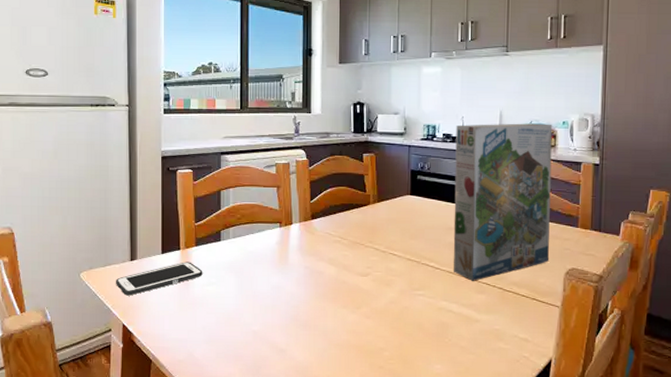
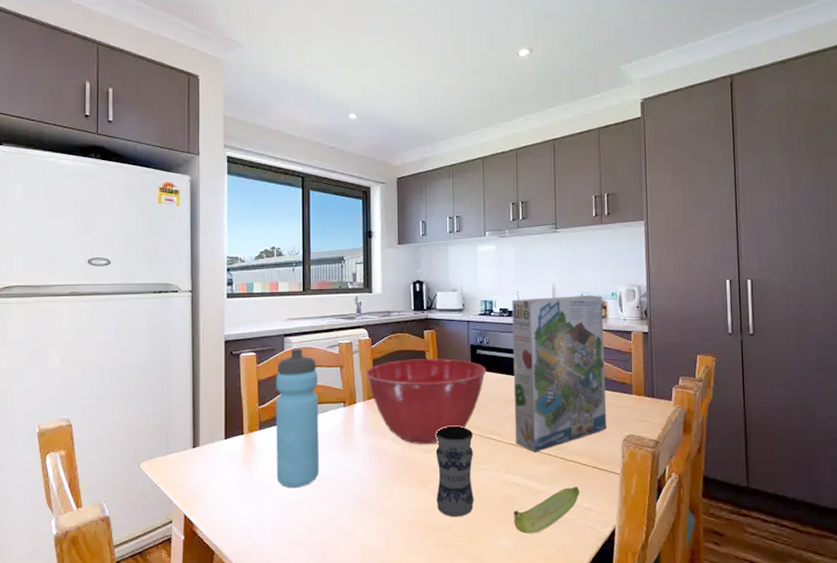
cell phone: present [116,262,203,296] -> none [177,446,267,485]
water bottle: none [212,167,255,305] -> present [276,348,319,488]
mixing bowl: none [302,182,427,269] -> present [365,358,487,445]
jar: none [370,252,410,341] -> present [435,426,474,517]
banana: none [447,316,517,361] -> present [513,486,580,534]

